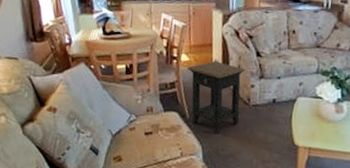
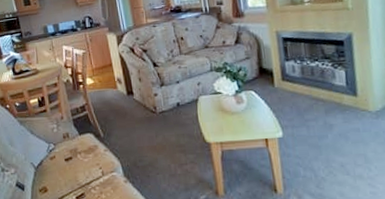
side table: present [187,61,246,134] -> none [93,78,151,147]

